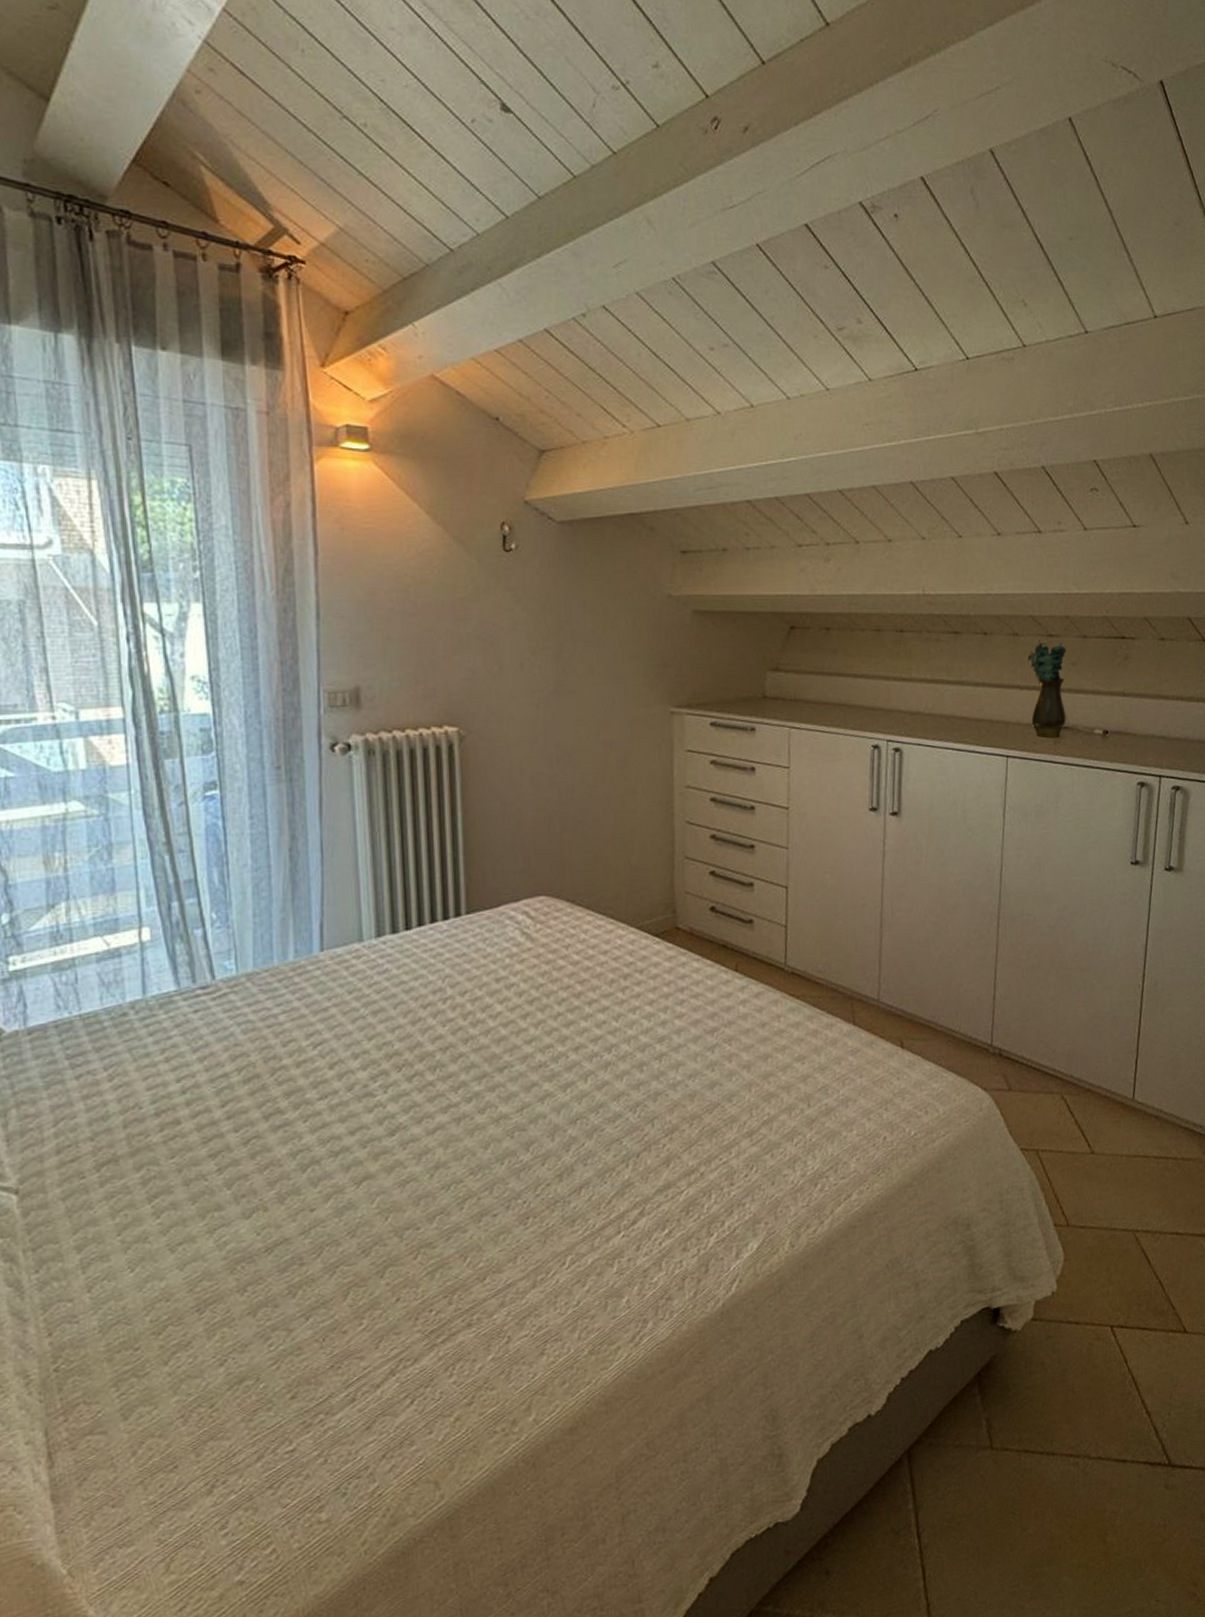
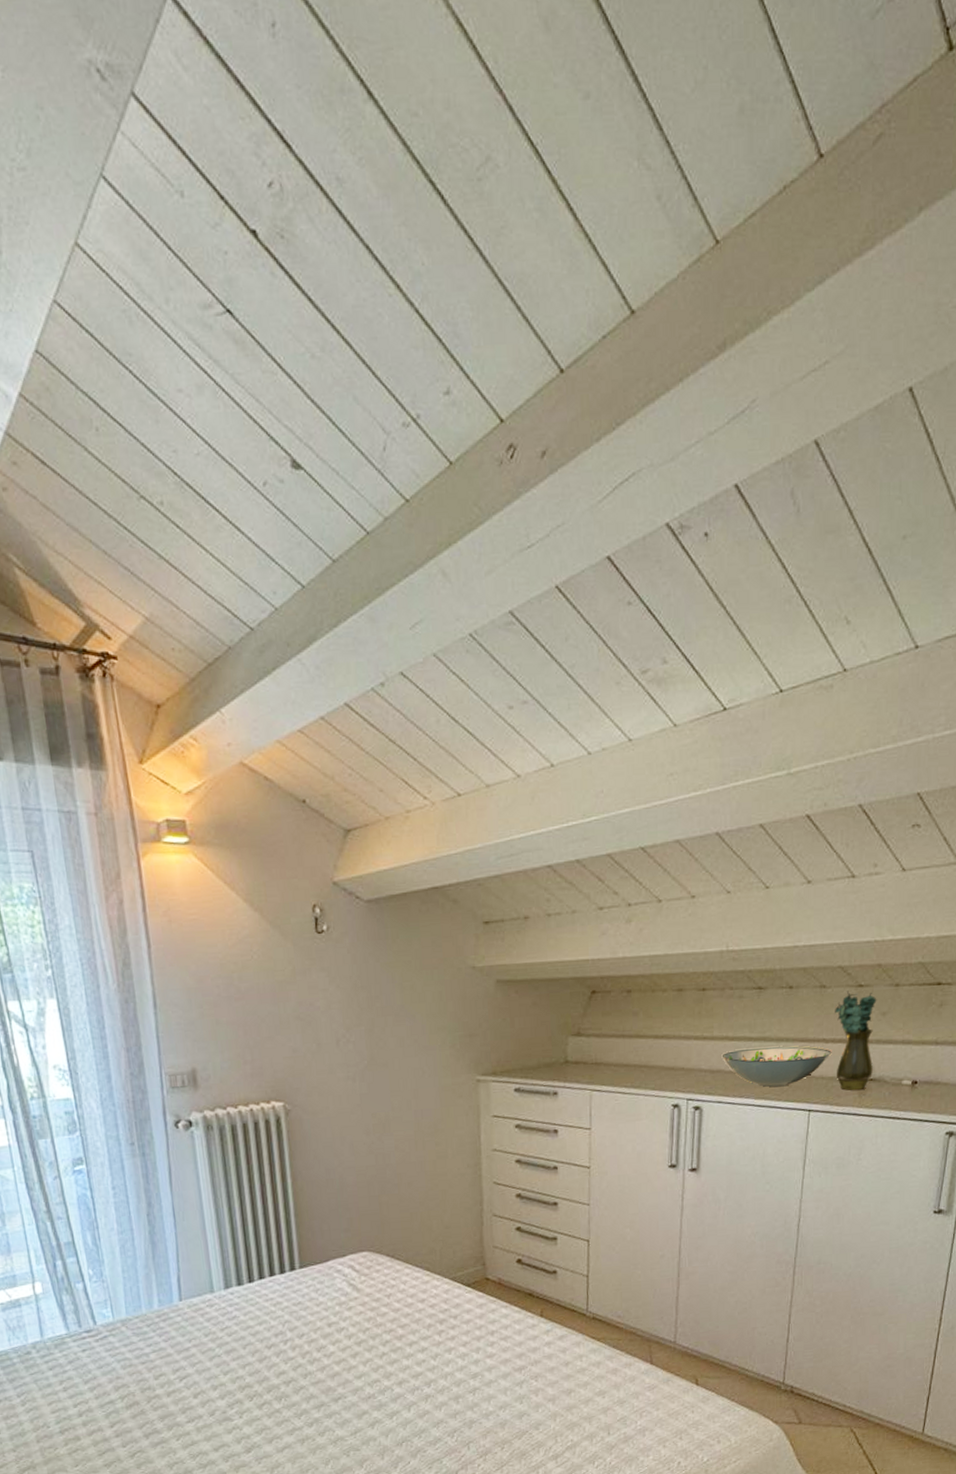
decorative bowl: none [920,691,1027,732] -> present [722,1046,832,1087]

